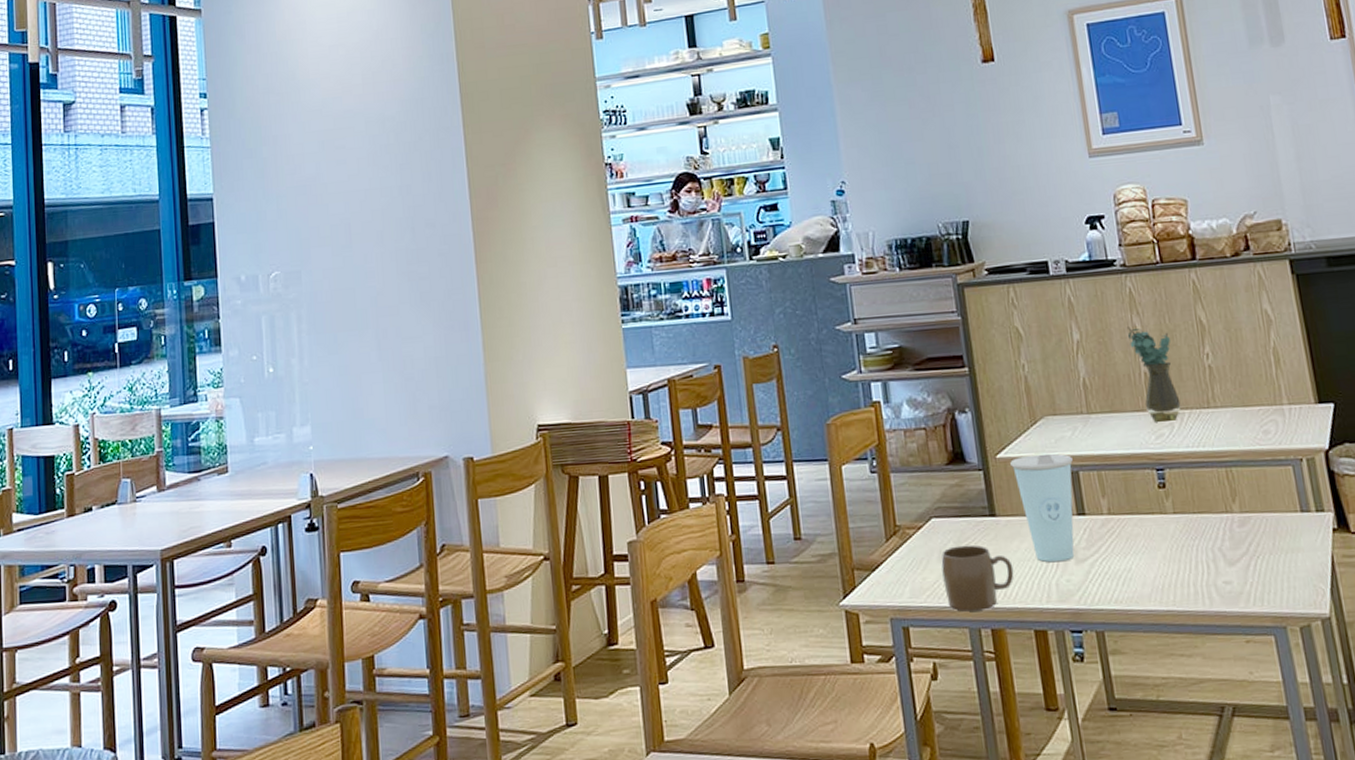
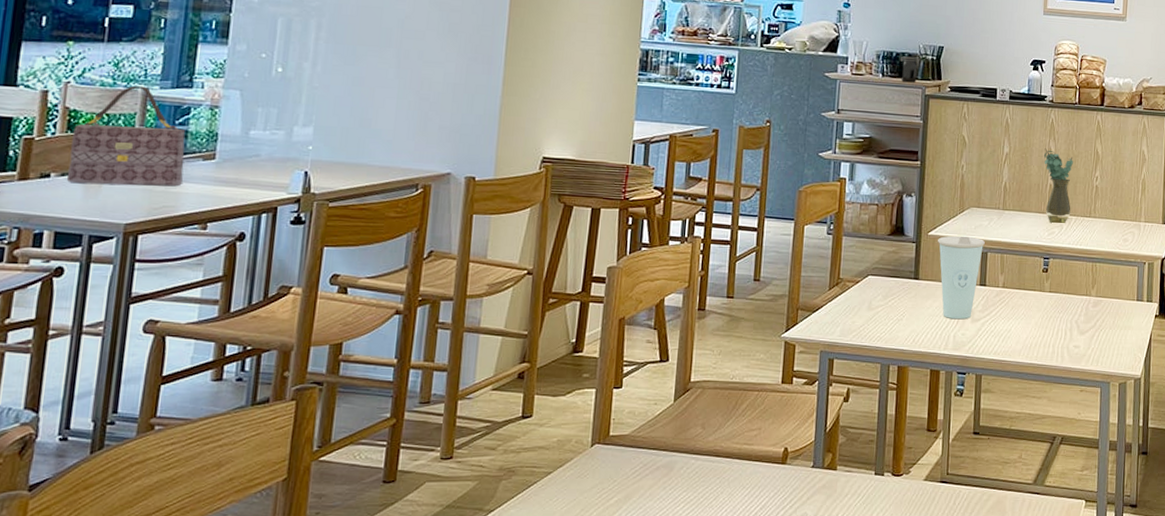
handbag: none [105,407,203,515] -> present [66,86,185,187]
jar: none [917,239,943,273] -> present [900,56,920,83]
mug: present [941,545,1014,612] -> none [868,299,924,351]

